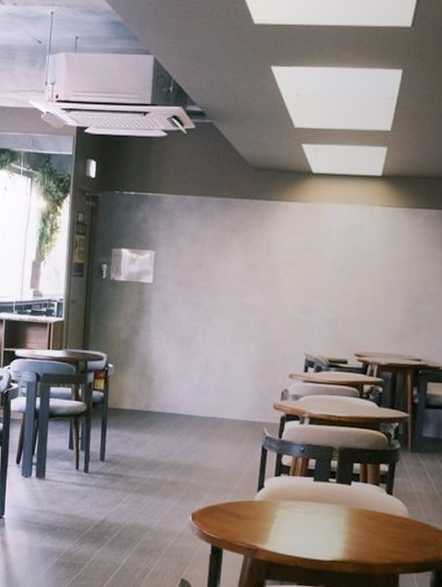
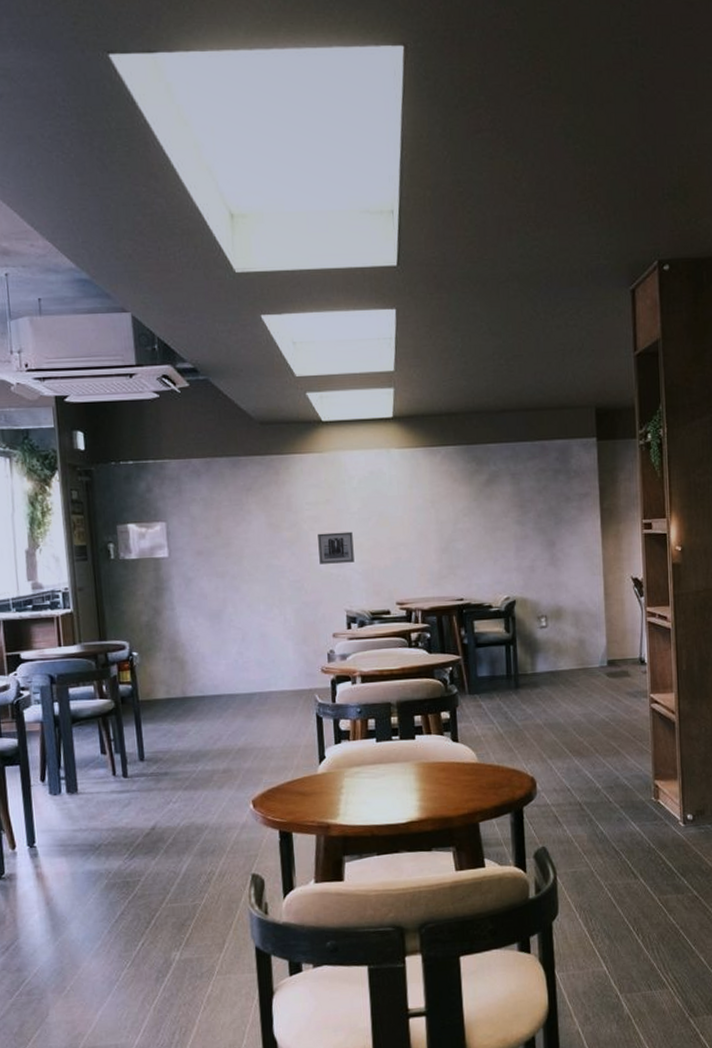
wall art: none [288,279,324,310] -> present [318,531,354,564]

